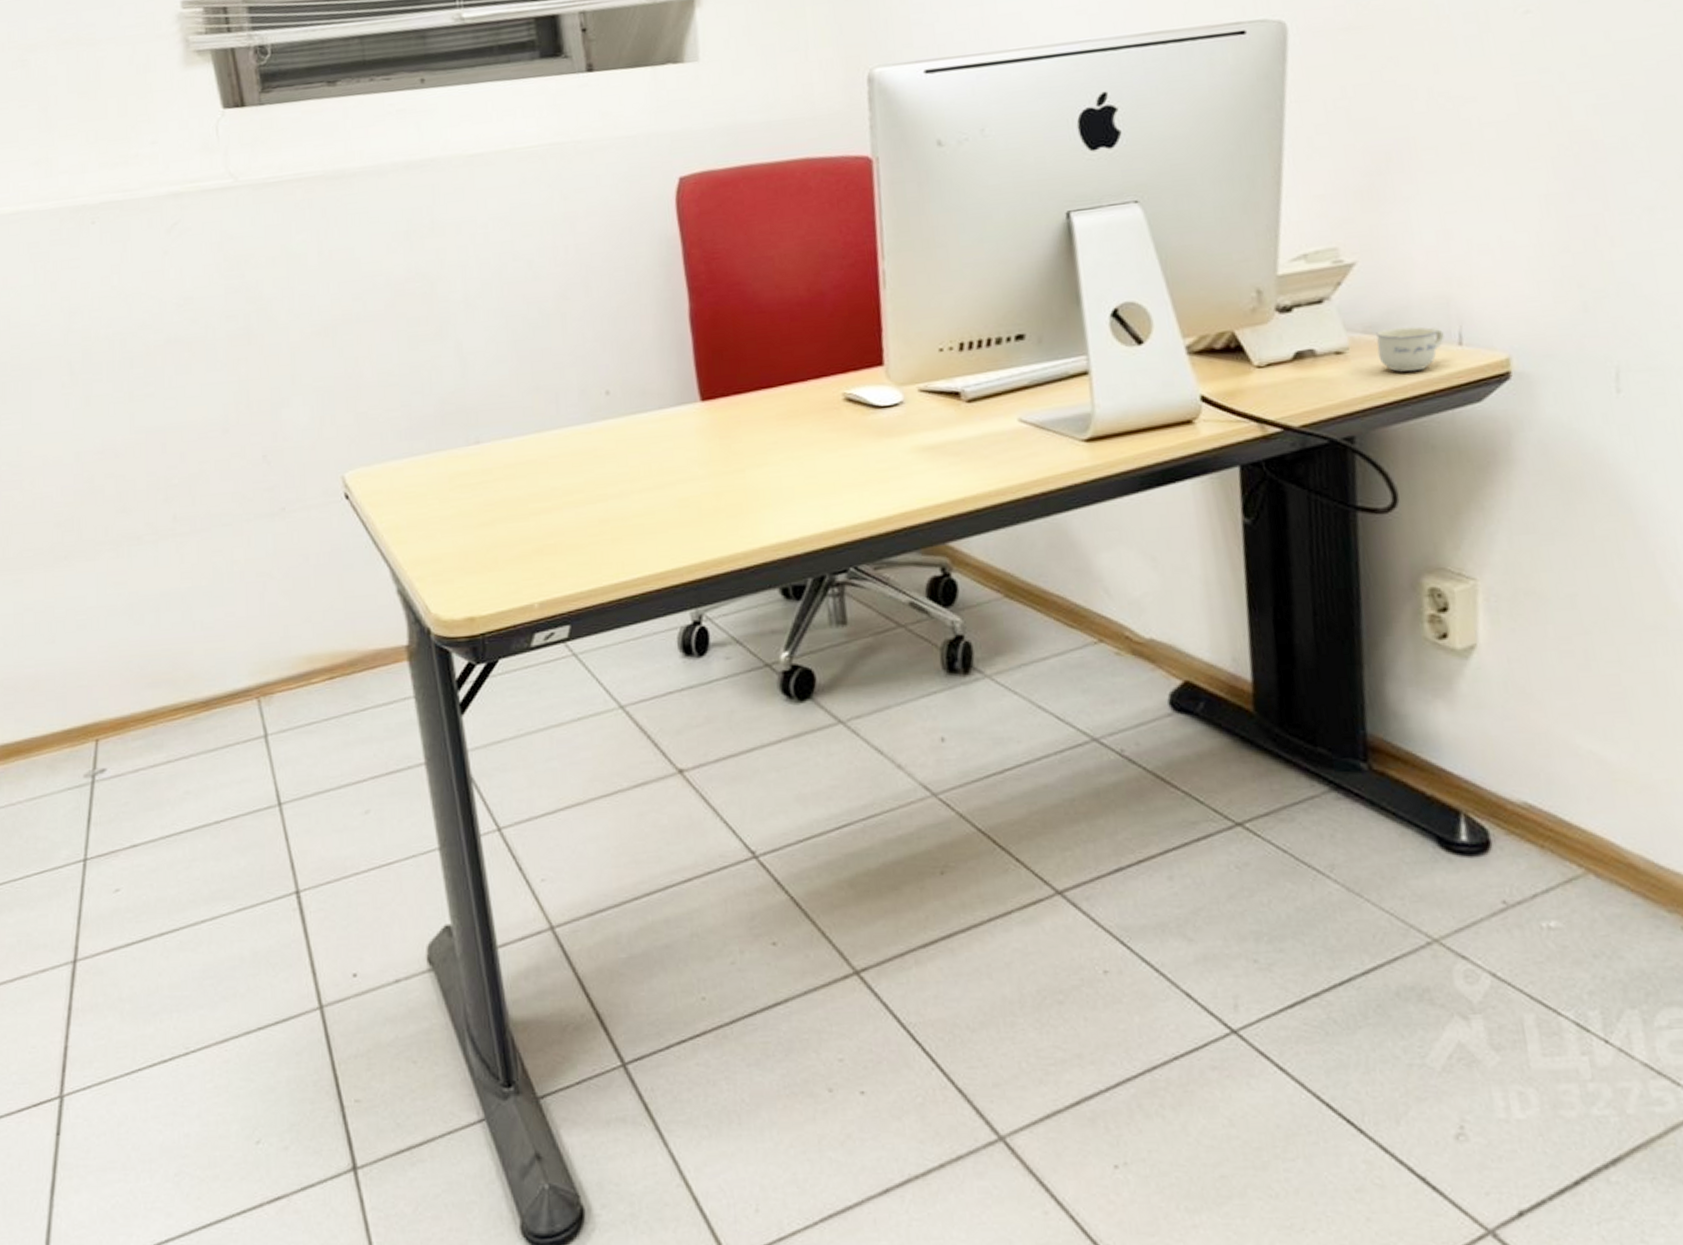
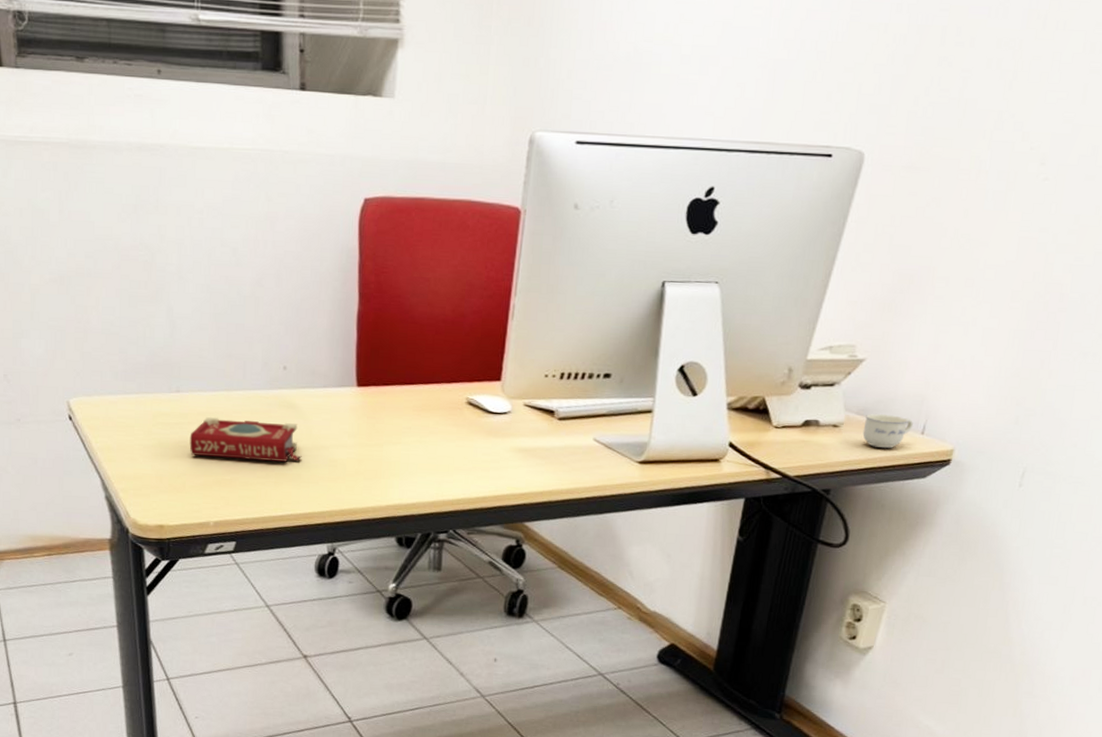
book: none [497,460,643,520] -> present [189,416,302,462]

